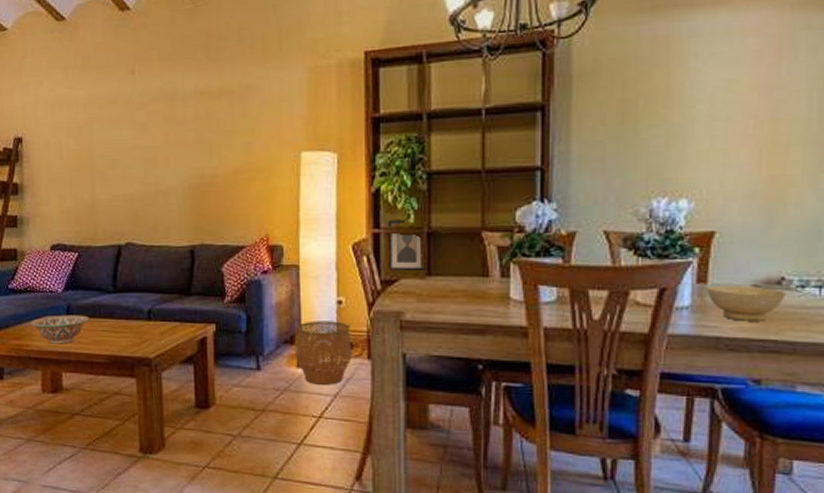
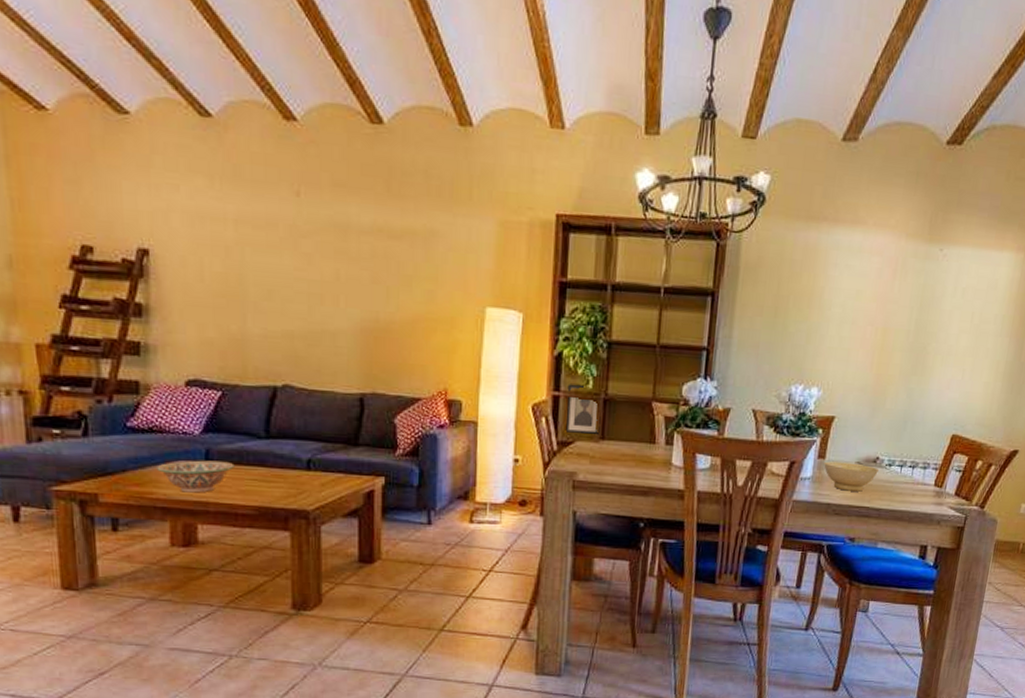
basket: present [296,321,352,385] -> none [469,477,526,540]

